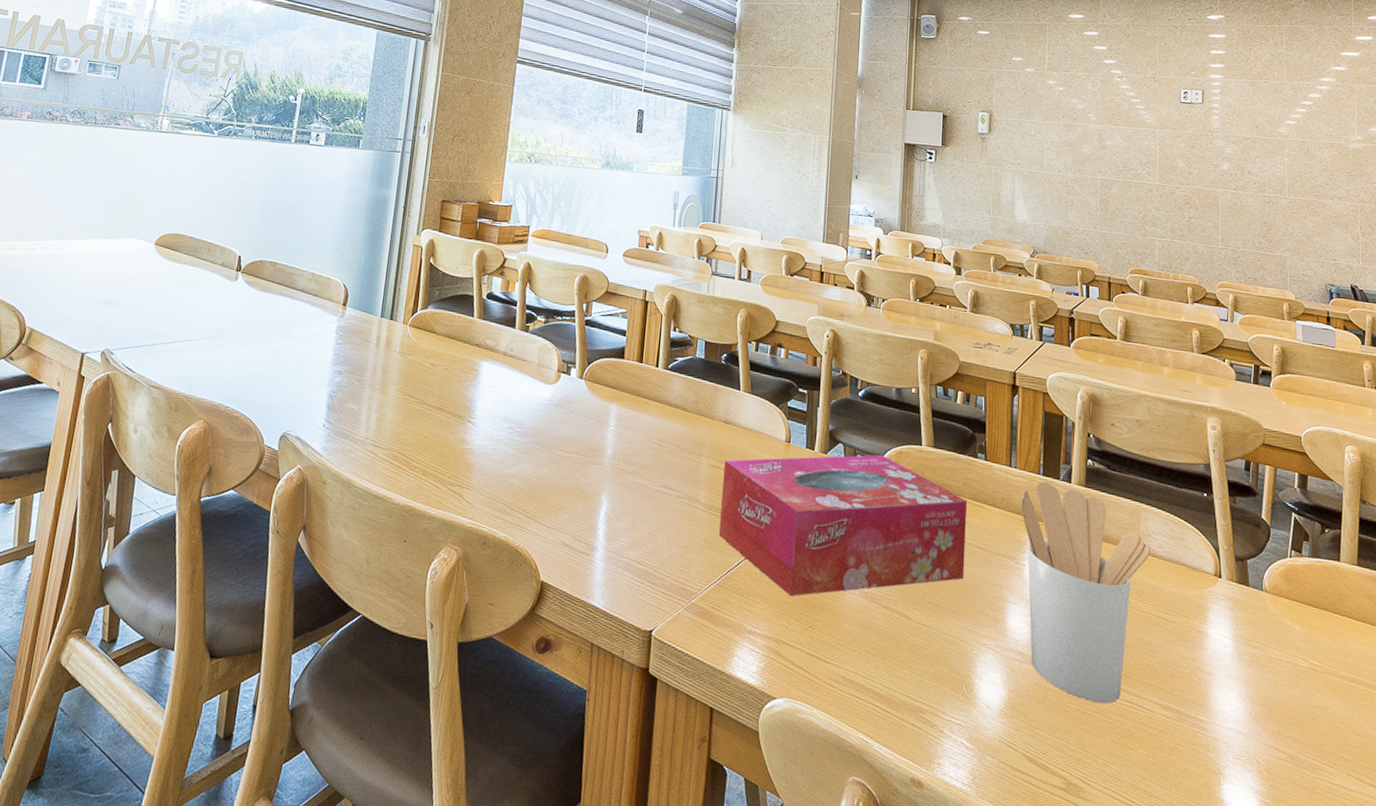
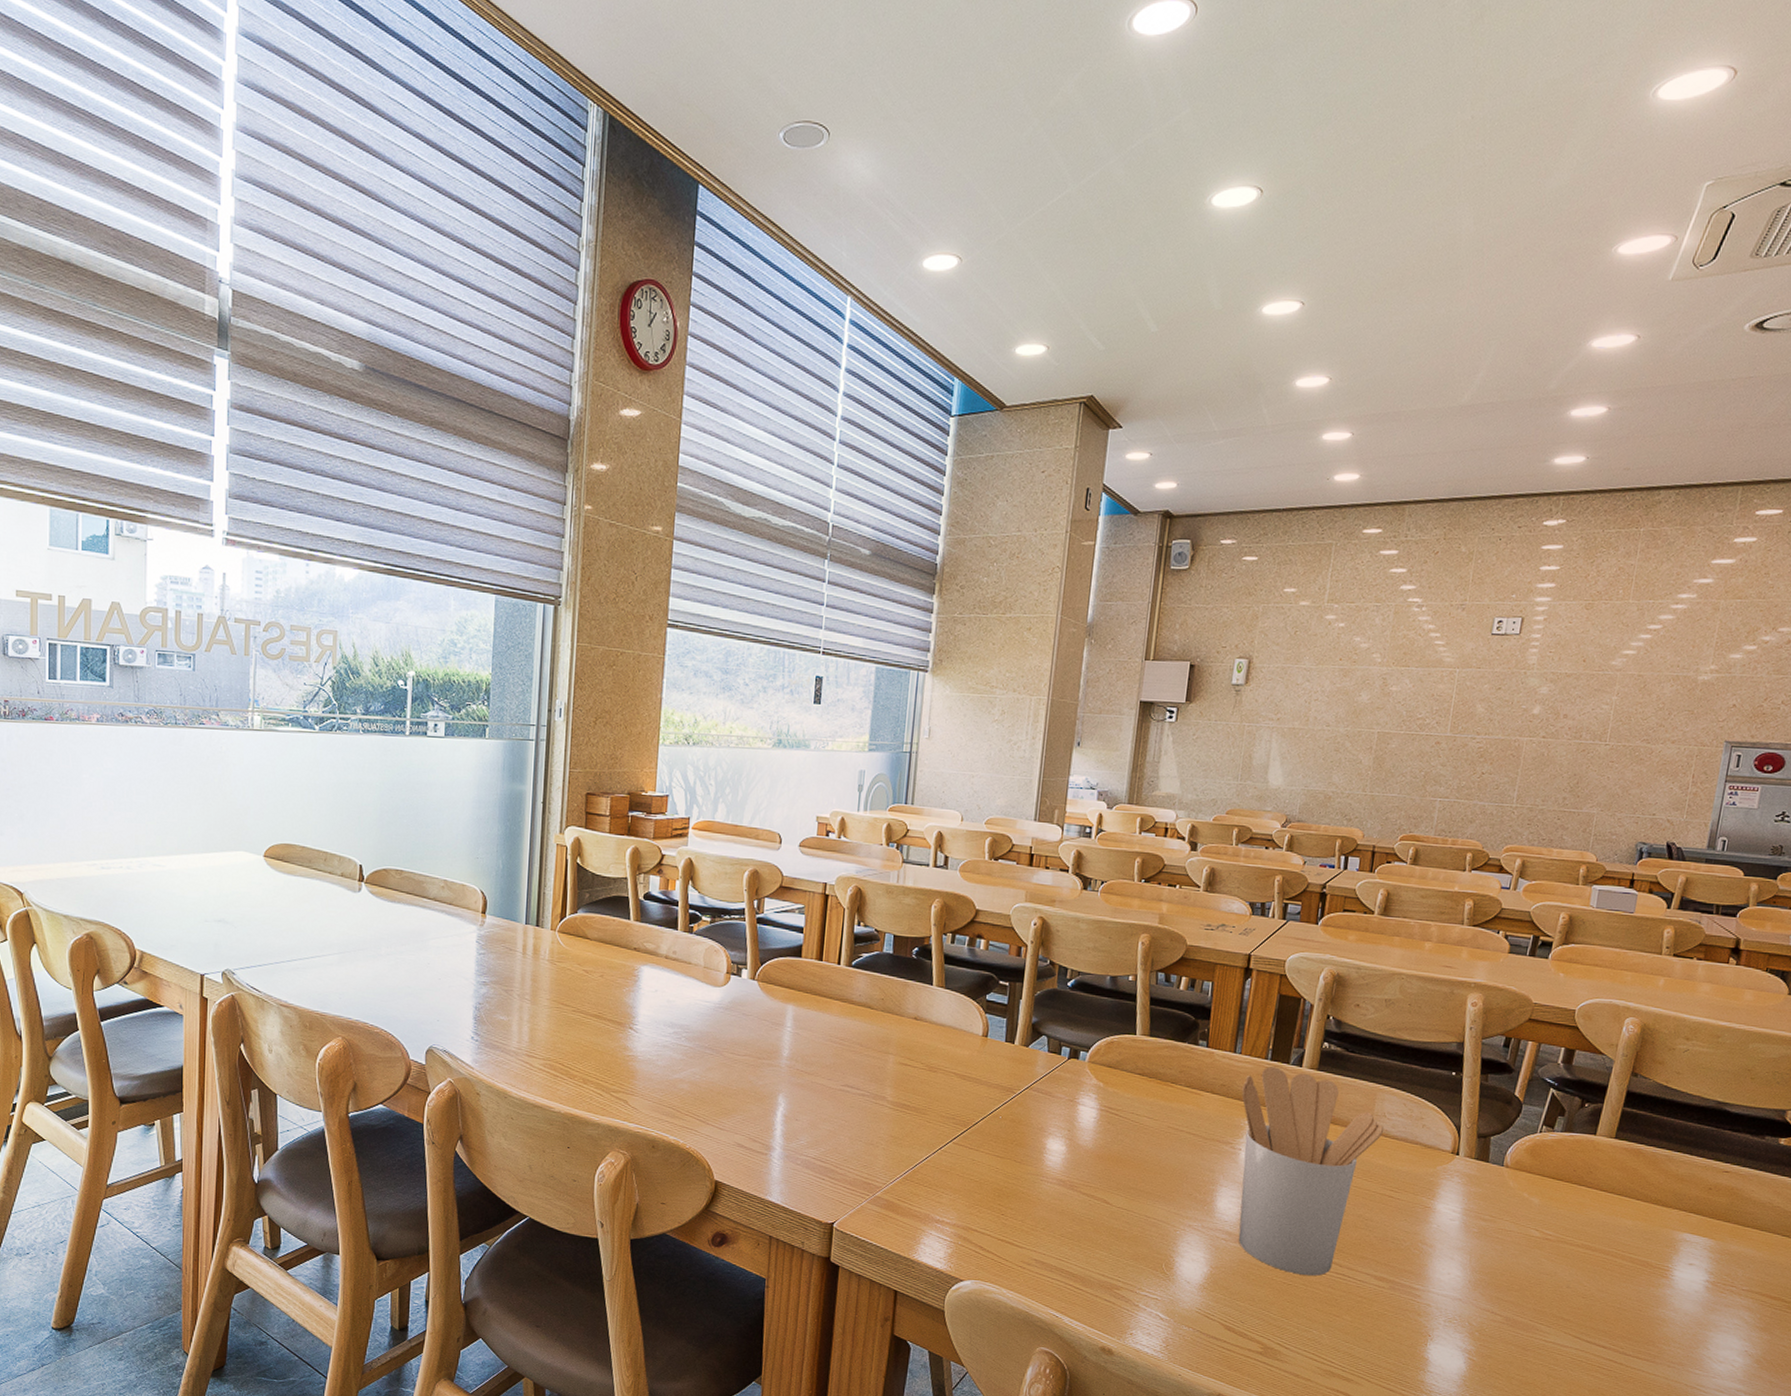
tissue box: present [718,454,968,596] -> none [905,1045,1183,1186]

